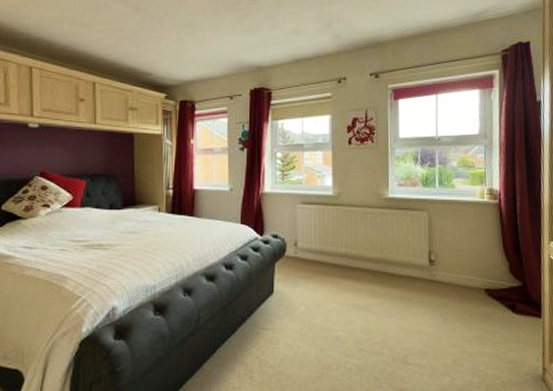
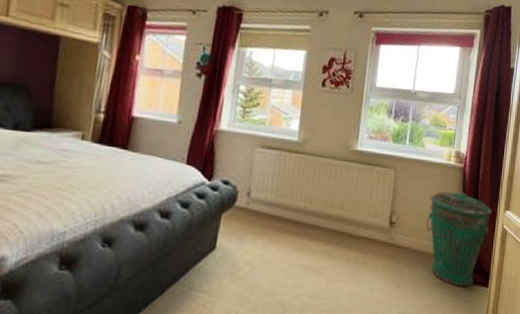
trash can: none [467,226,535,318] -> present [427,190,492,287]

